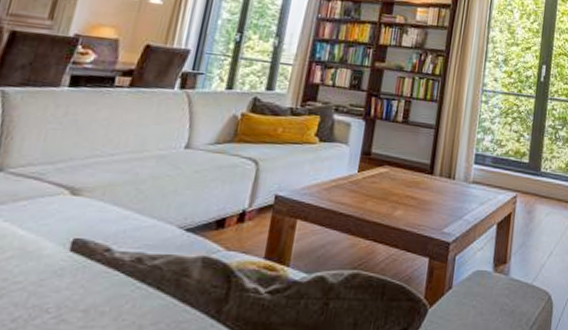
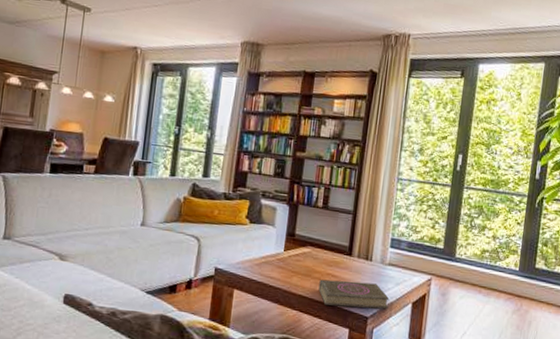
book: none [396,202,474,233] -> present [318,279,390,310]

